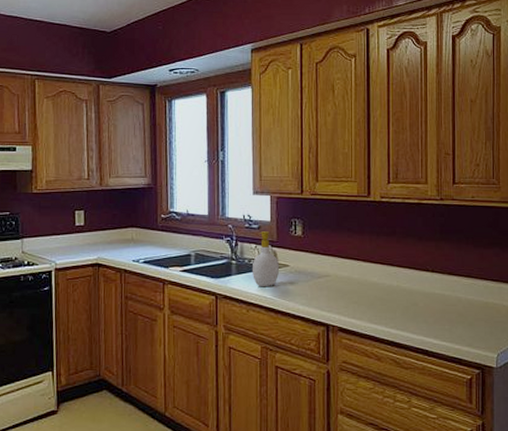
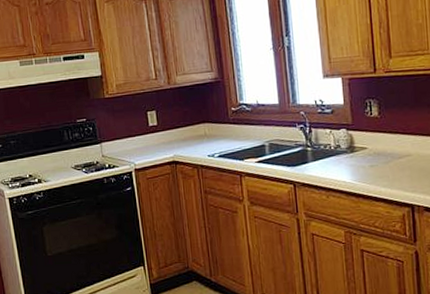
soap bottle: present [251,231,279,287] -> none [328,115,357,172]

